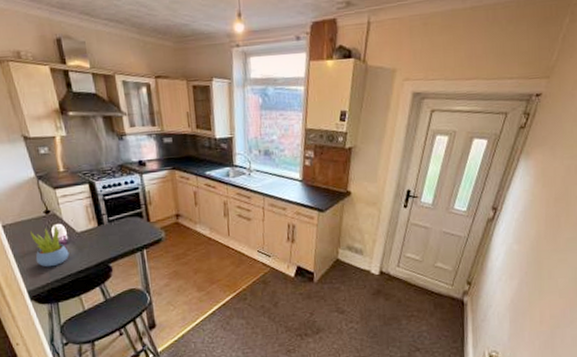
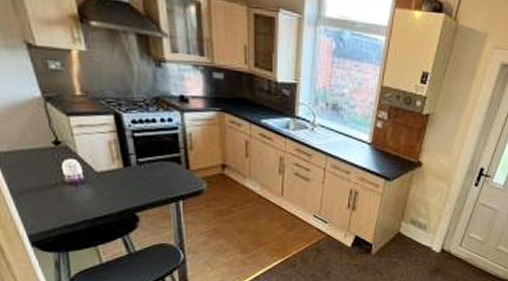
succulent plant: present [30,225,69,267] -> none [33,159,85,210]

